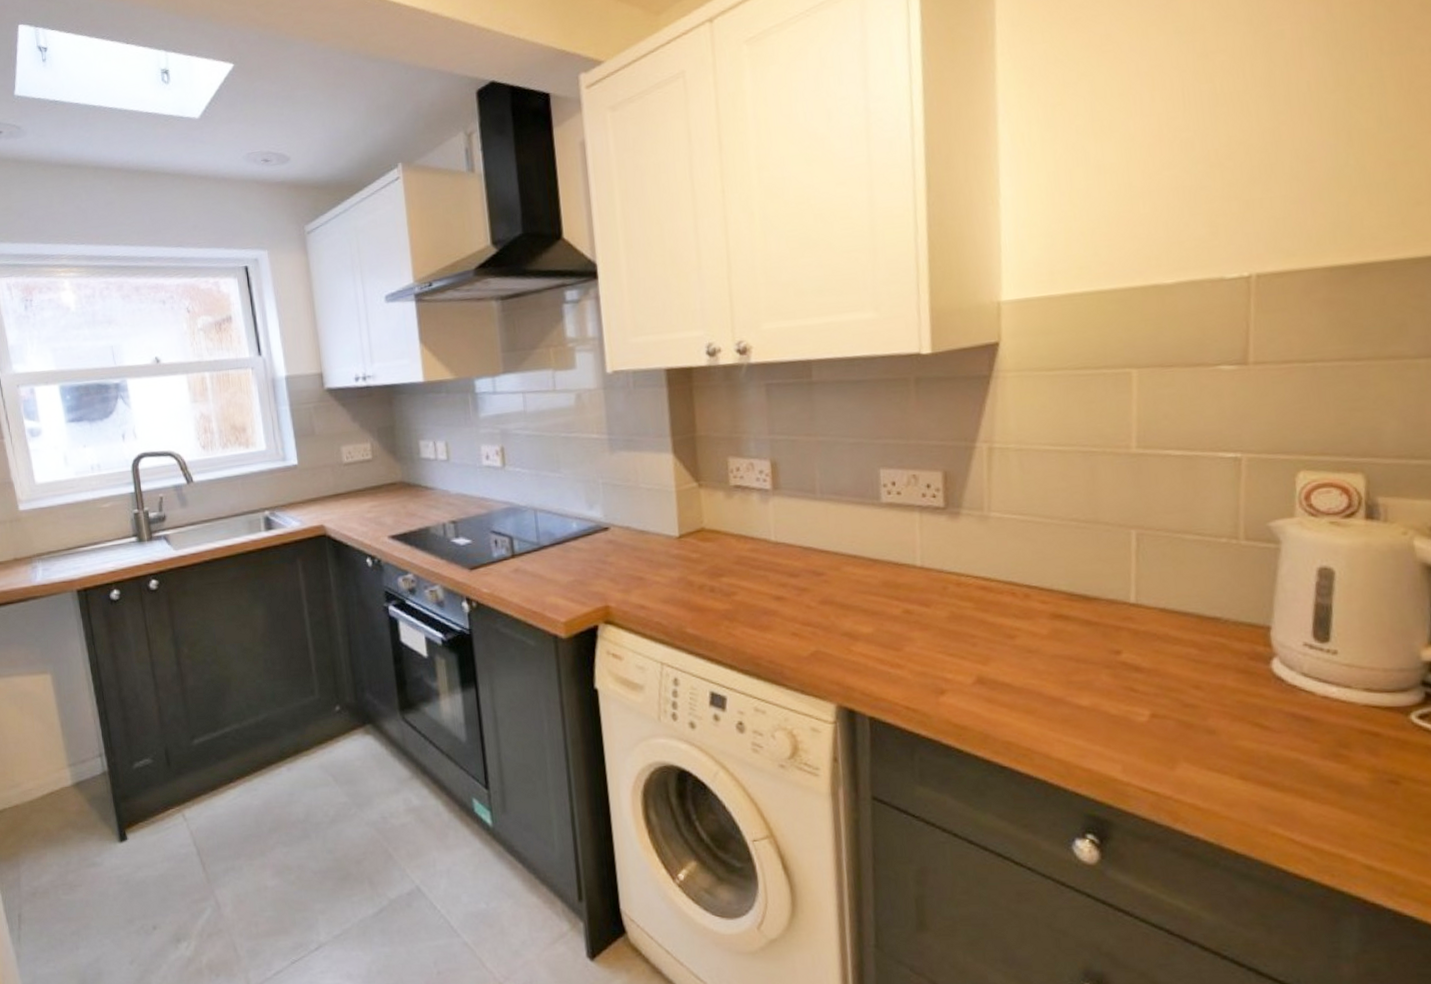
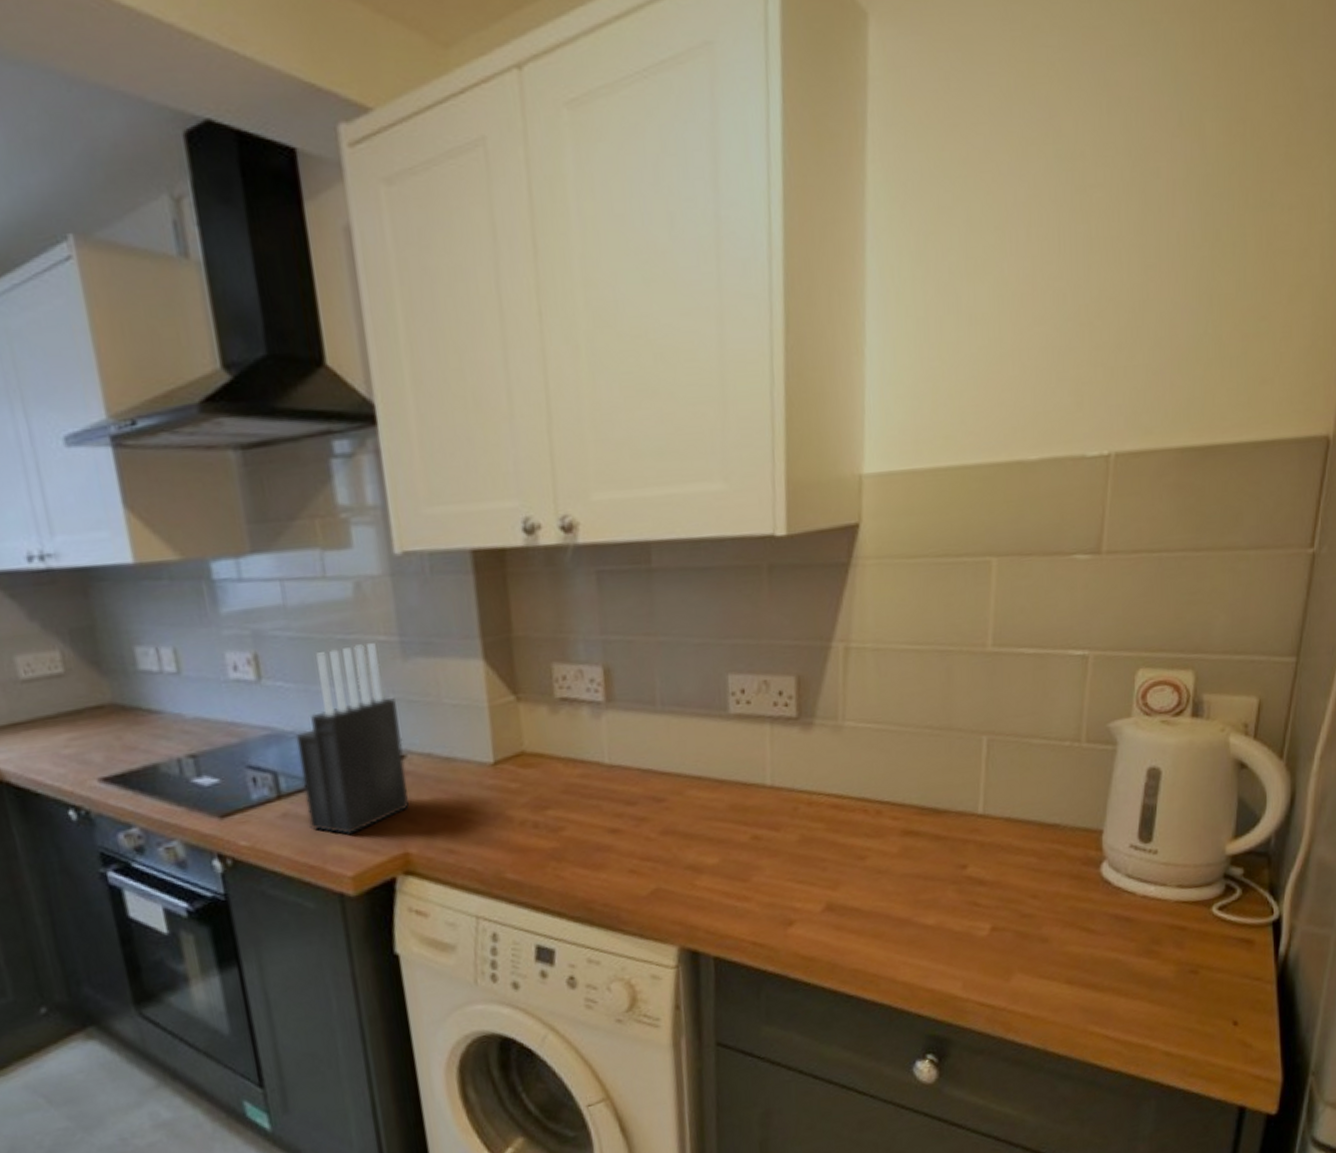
knife block: none [527,440,611,588] -> present [295,643,409,834]

